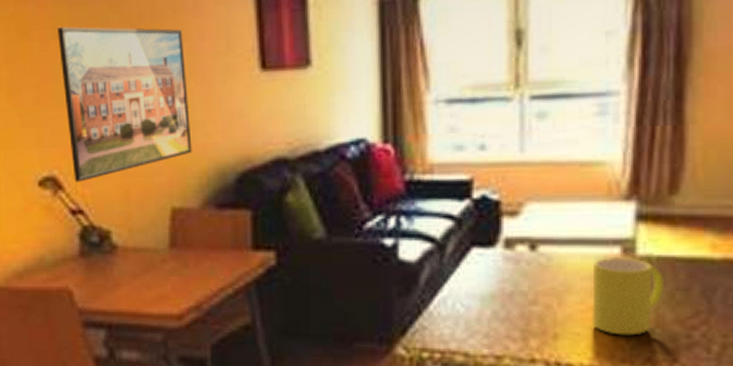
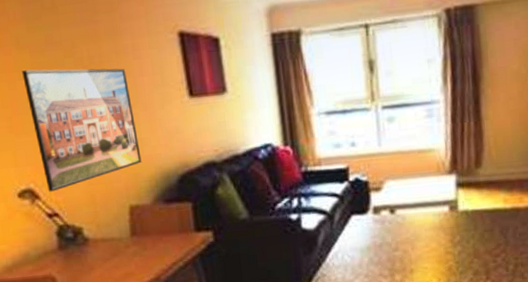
mug: present [592,258,665,336] -> none [432,212,478,266]

